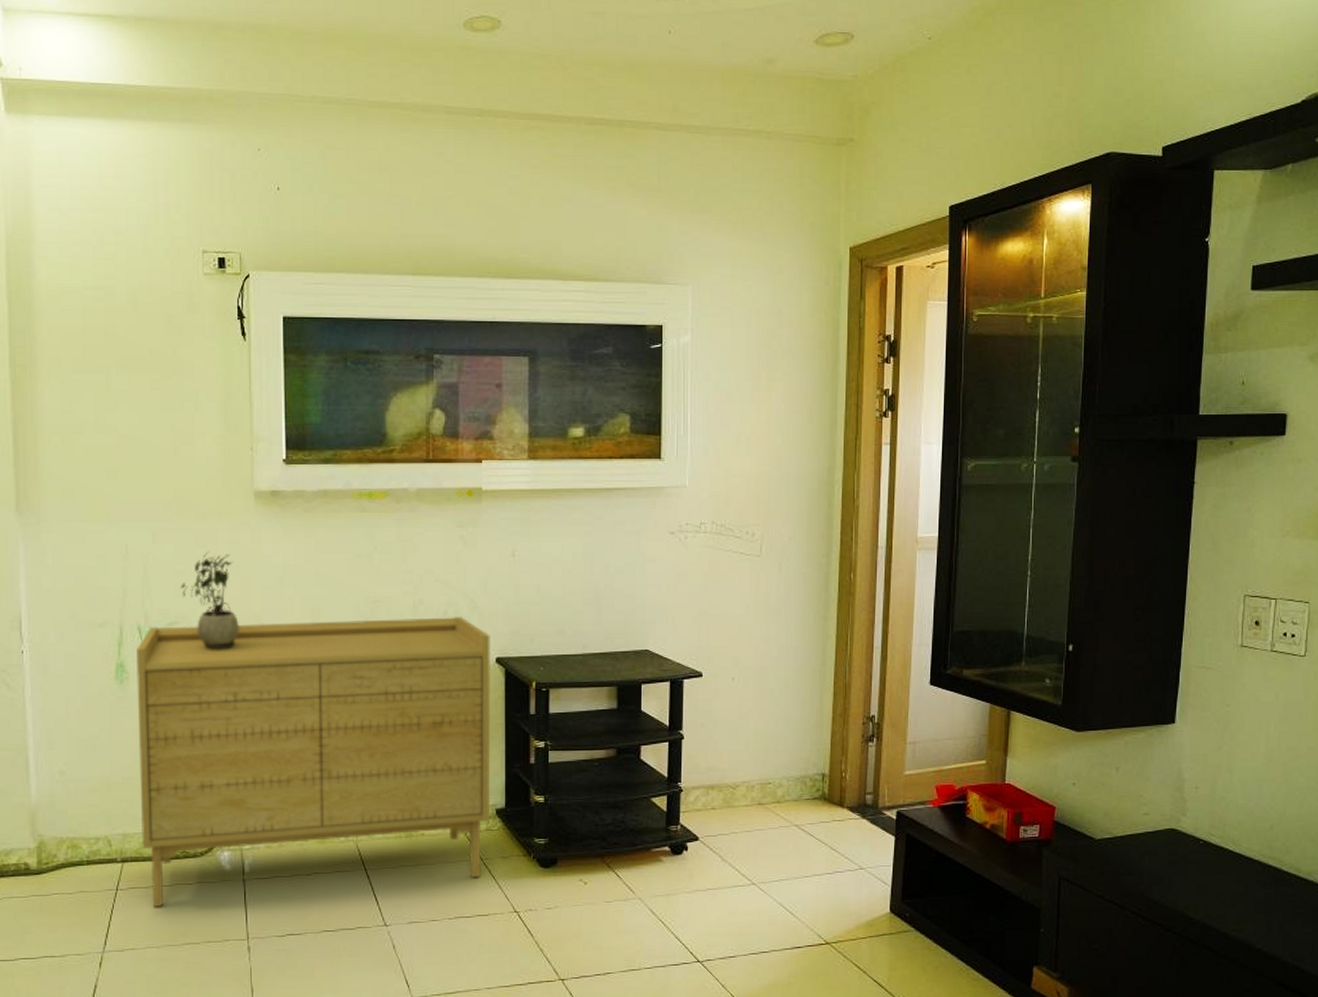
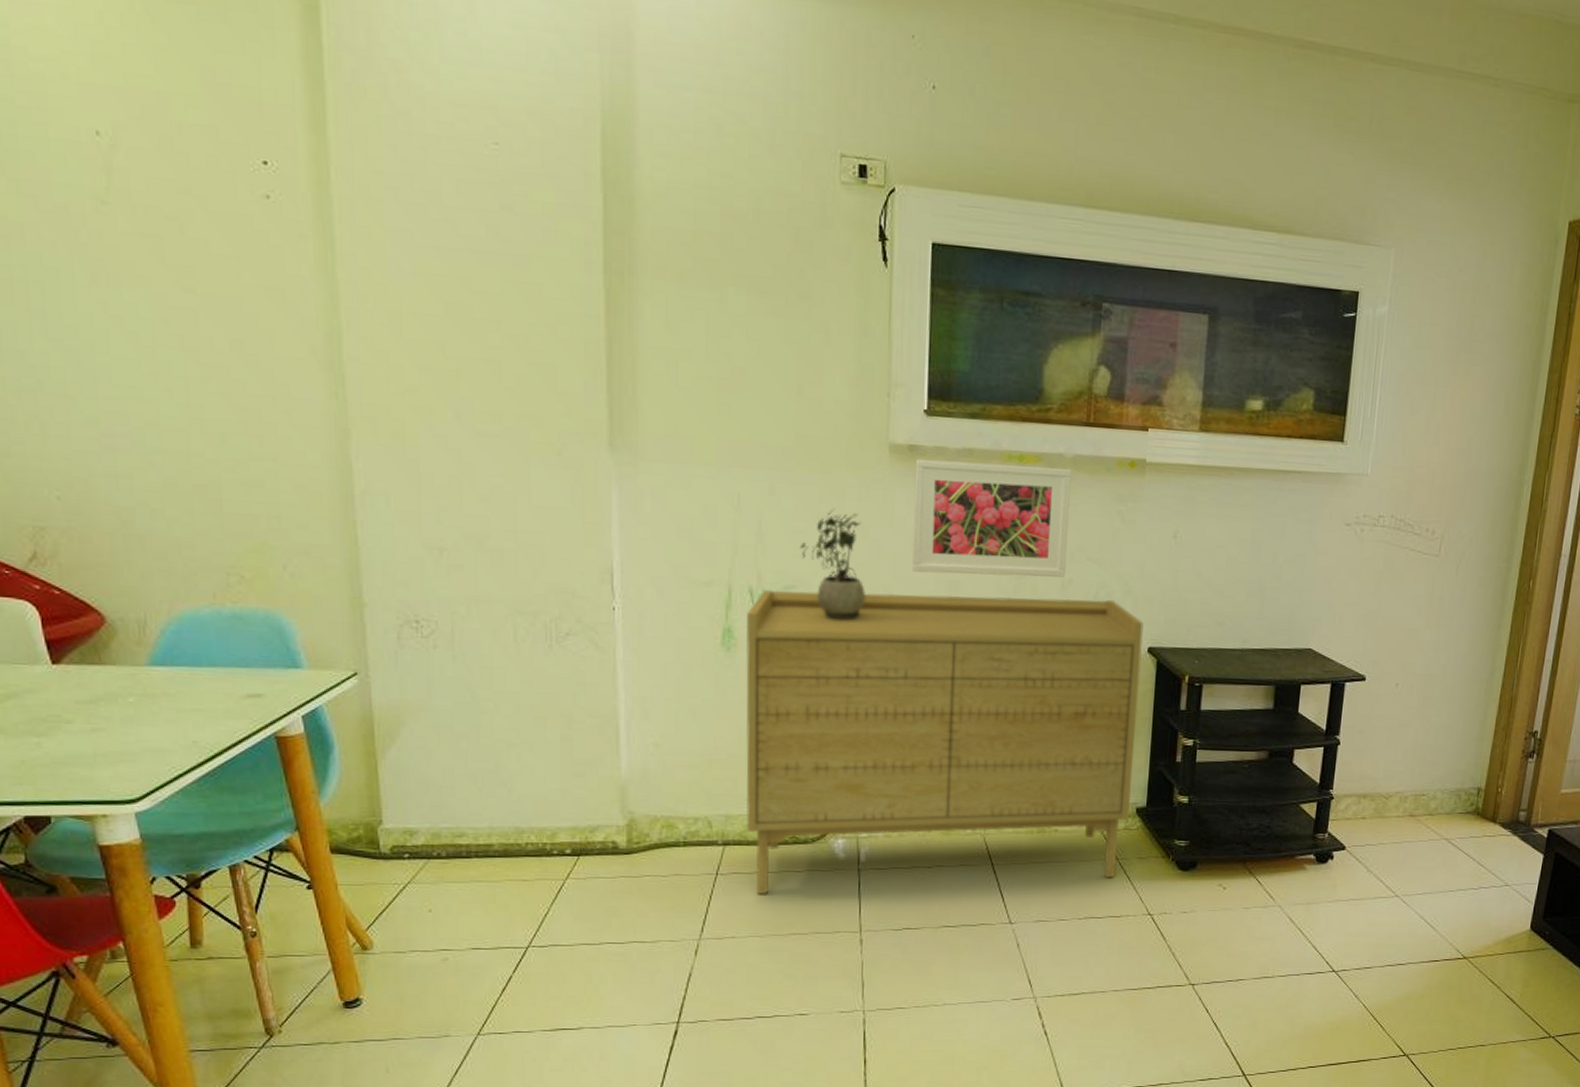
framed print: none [277,501,416,602] -> present [912,459,1071,577]

